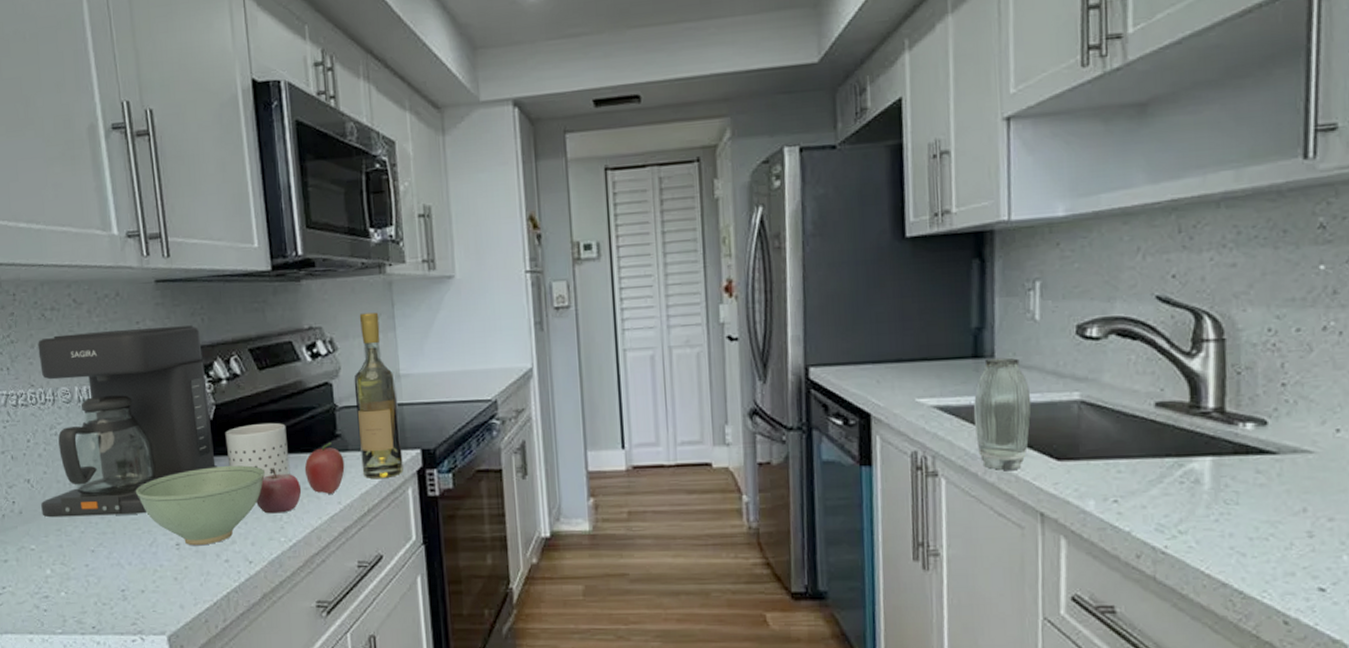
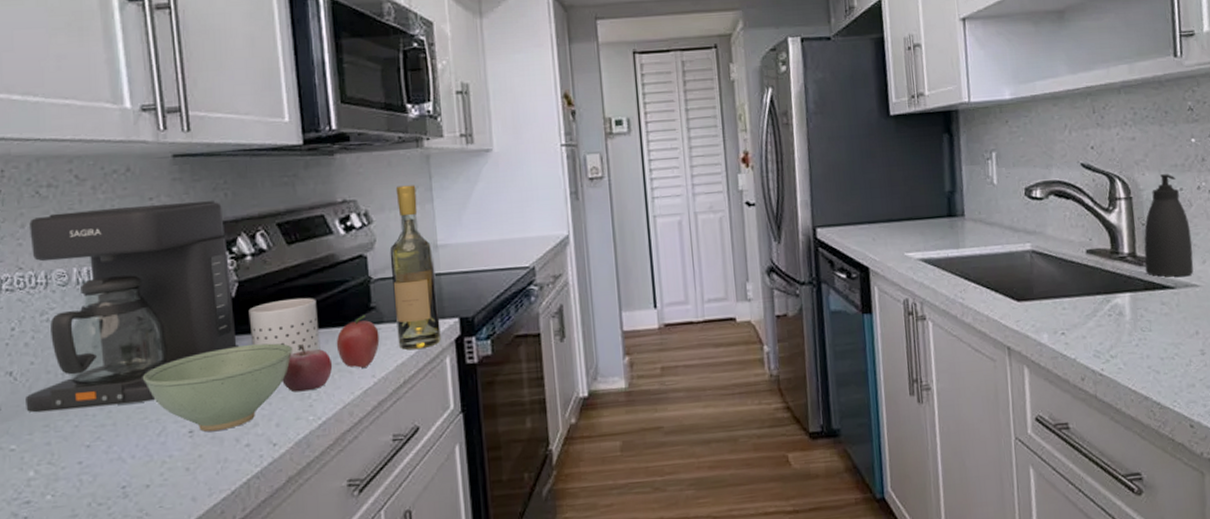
vase: present [973,357,1032,470] -> none [950,216,996,312]
soap dispenser: none [1236,310,1309,440] -> present [1144,174,1194,277]

